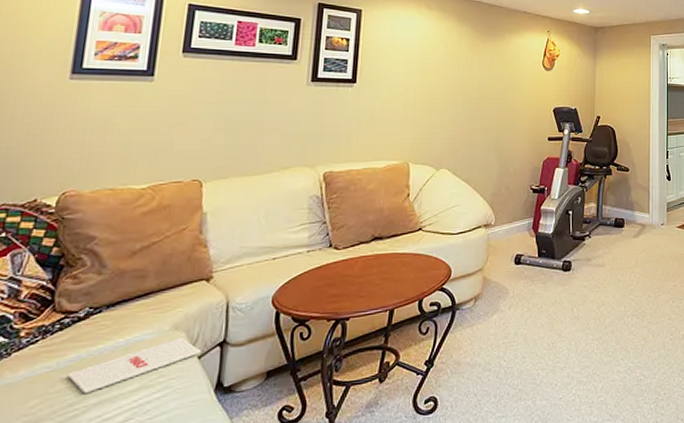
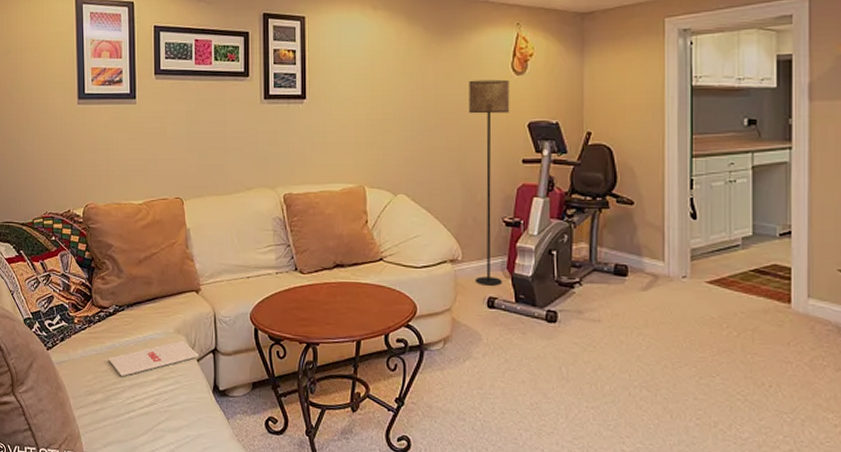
floor lamp: none [505,73,540,245] -> present [469,79,510,286]

